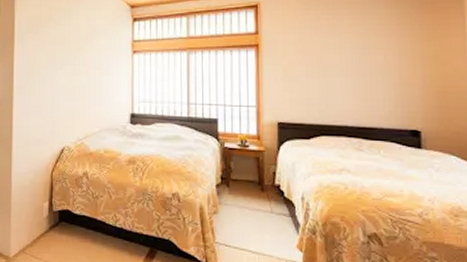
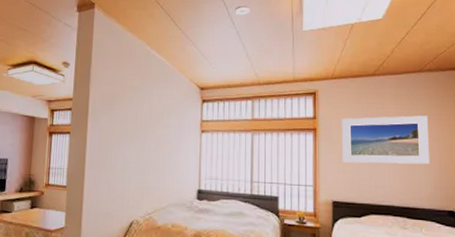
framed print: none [287,26,389,81] -> present [342,115,429,165]

